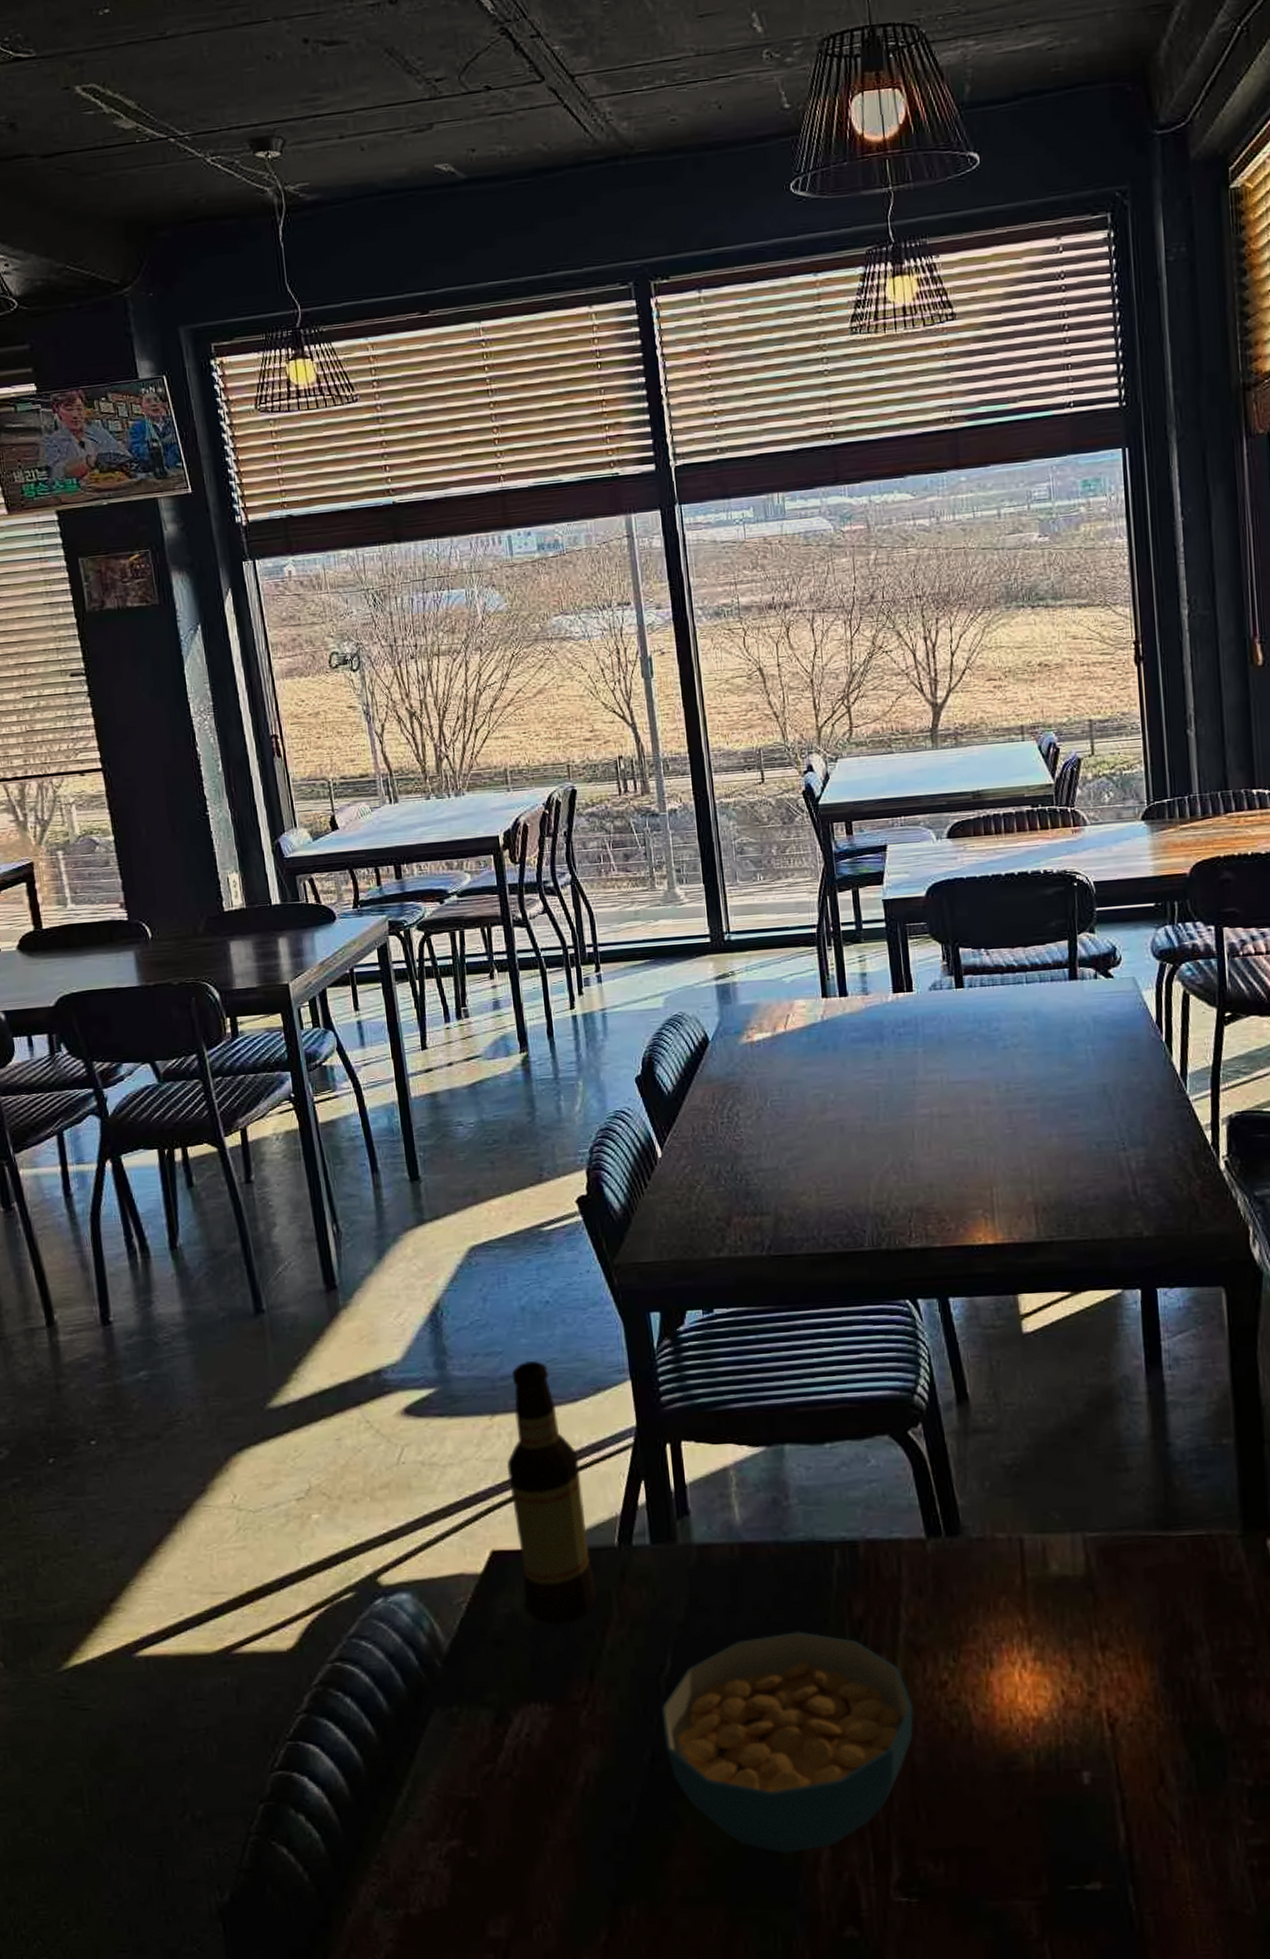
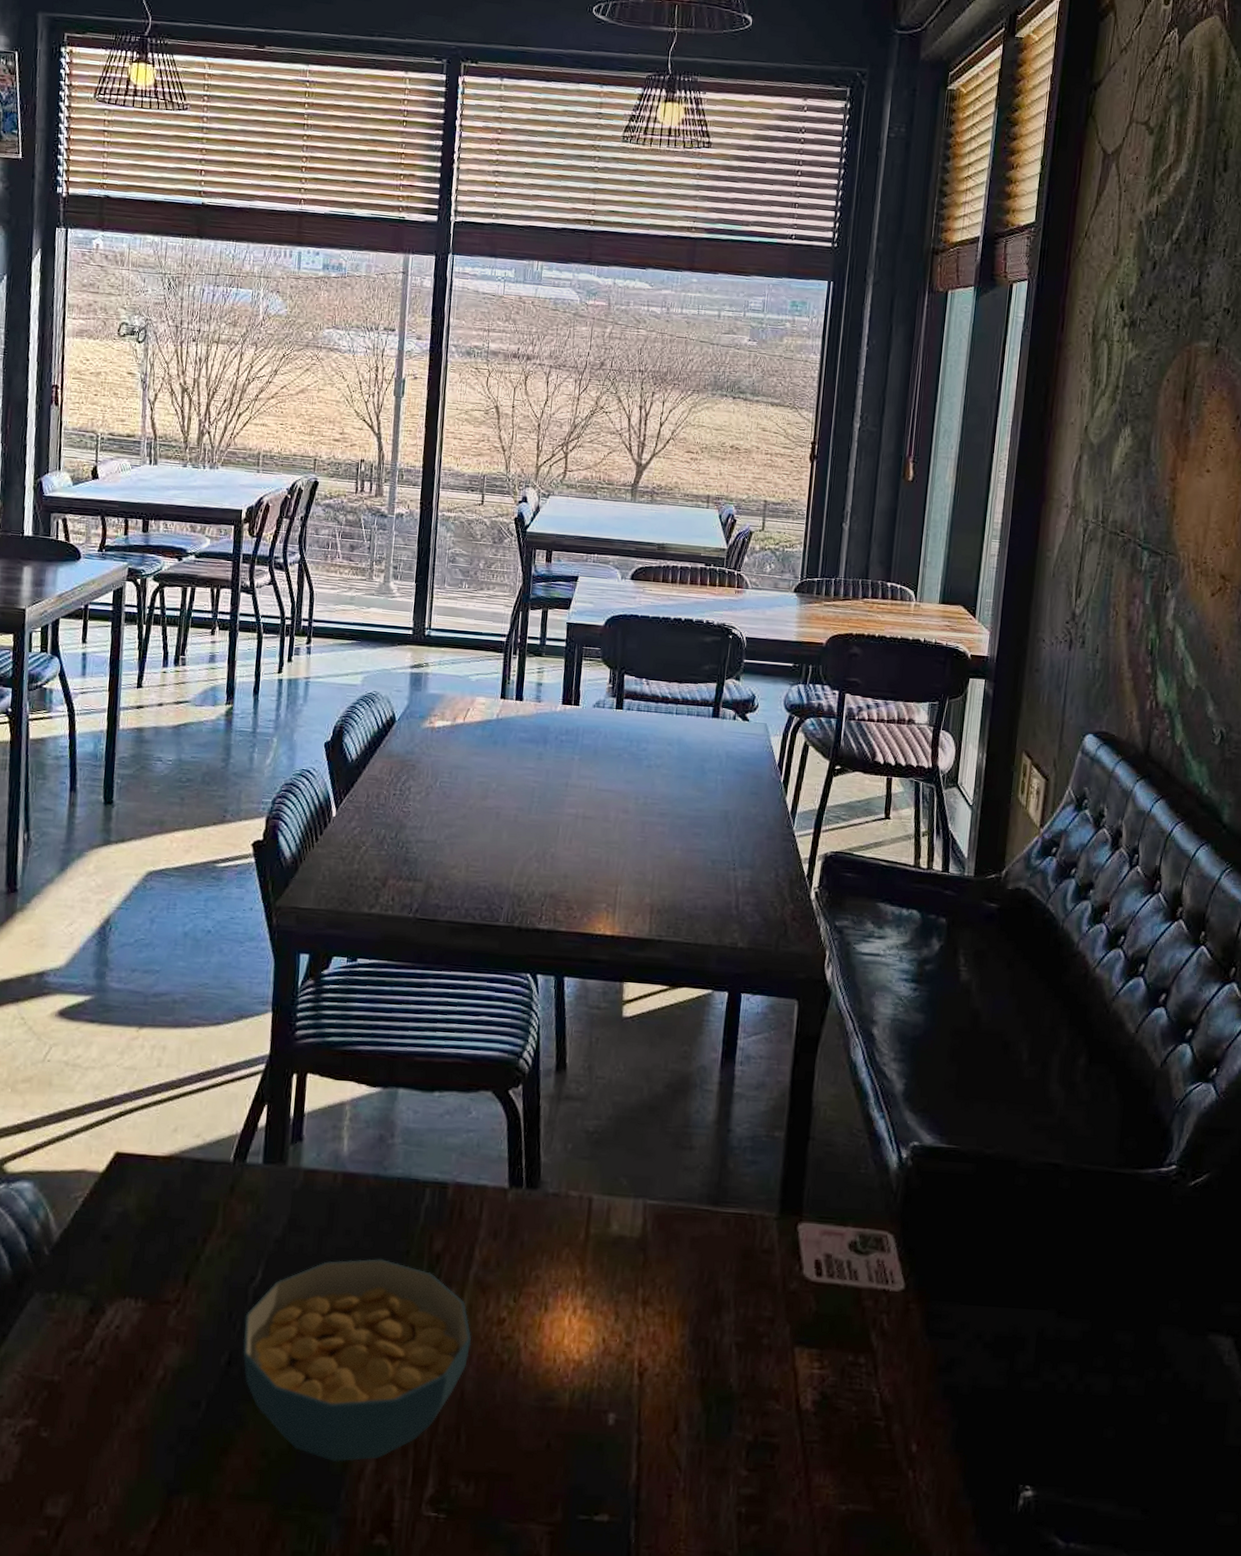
bottle: present [506,1360,597,1624] -> none [137,982,211,1227]

